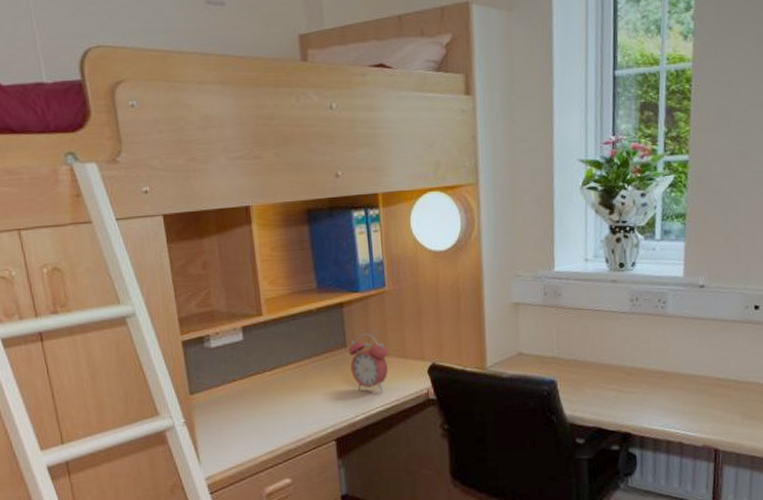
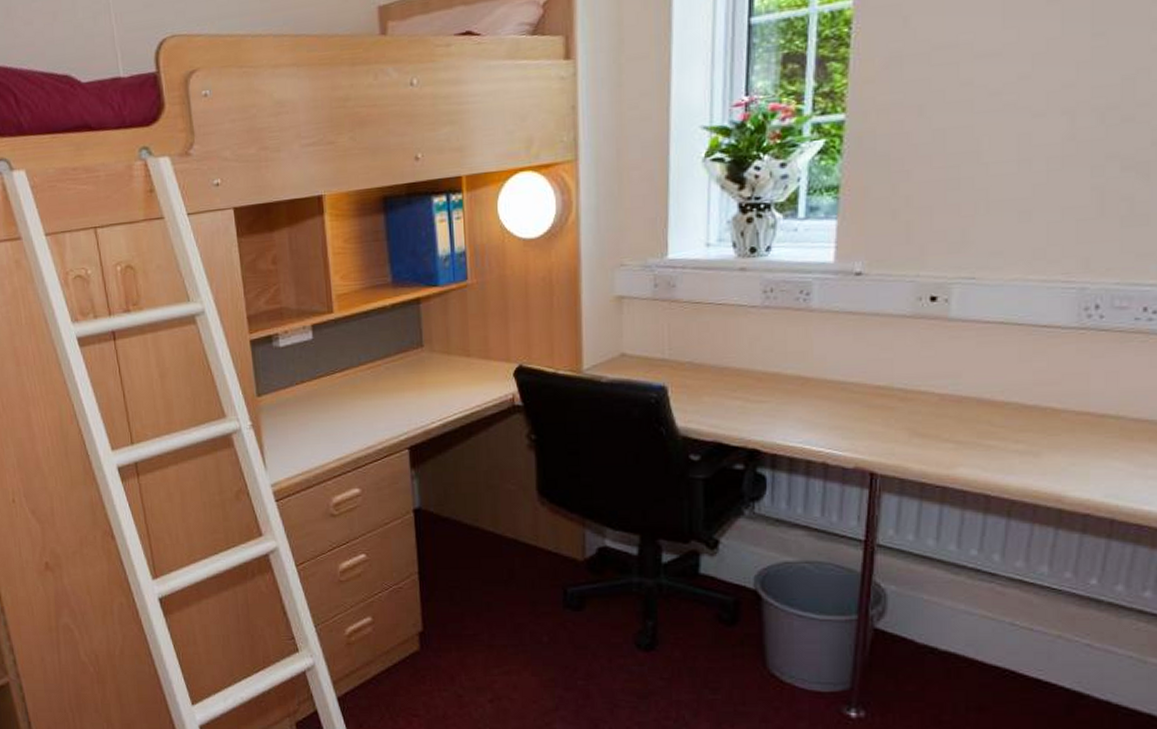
alarm clock: present [348,333,388,393] -> none [425,331,469,398]

